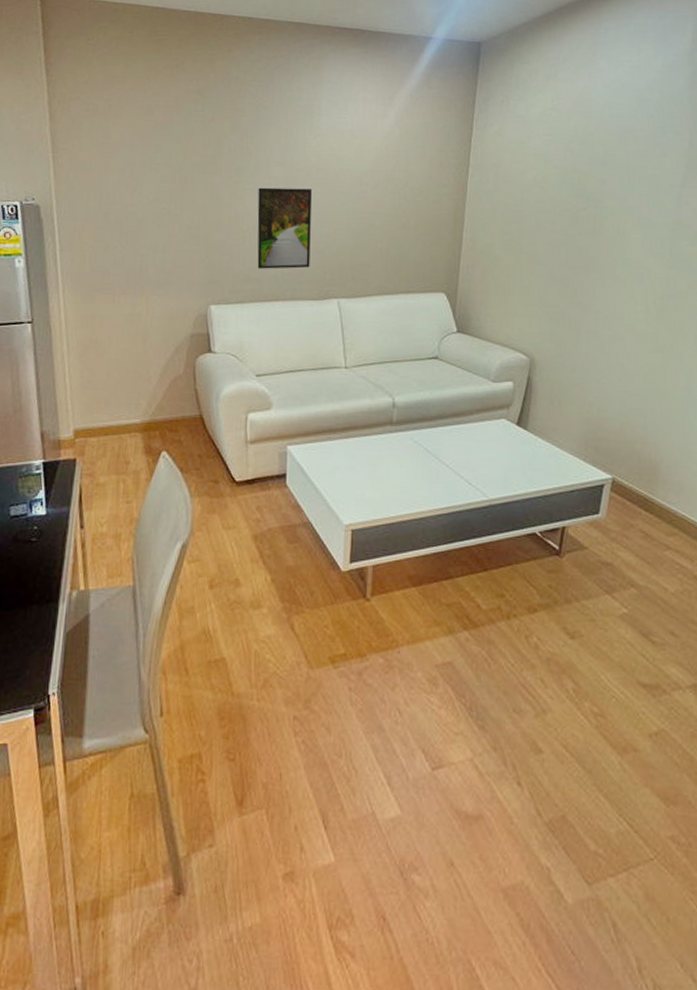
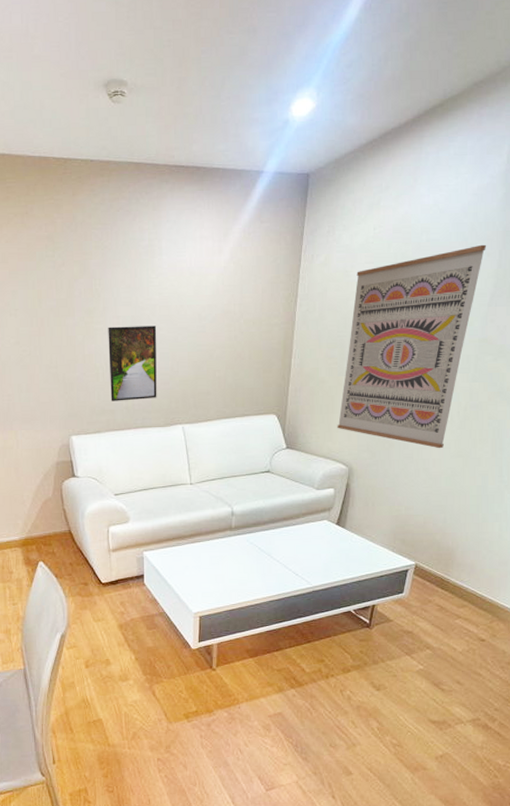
wall art: none [515,122,676,342] -> present [337,244,487,449]

